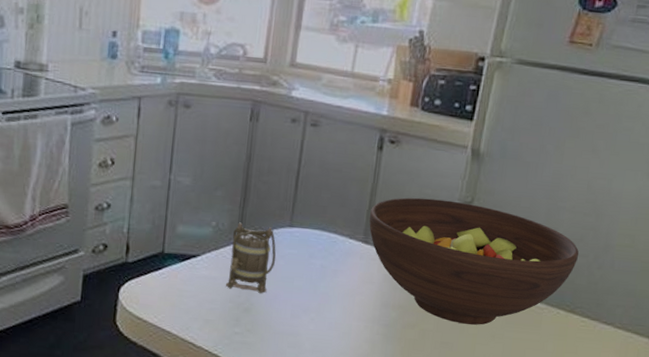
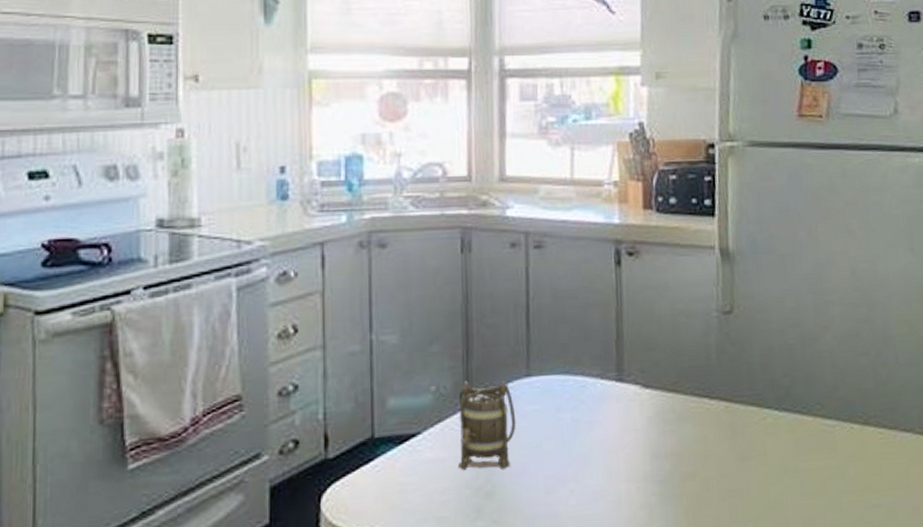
fruit bowl: present [369,197,579,325] -> none [618,313,859,463]

